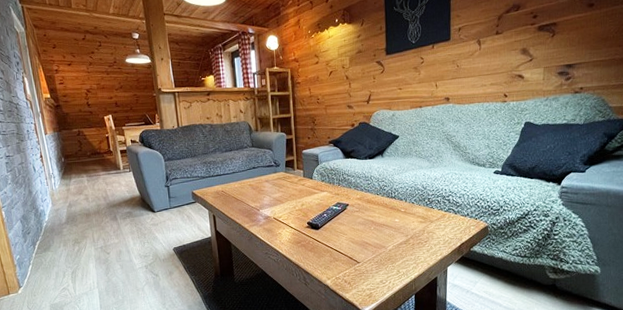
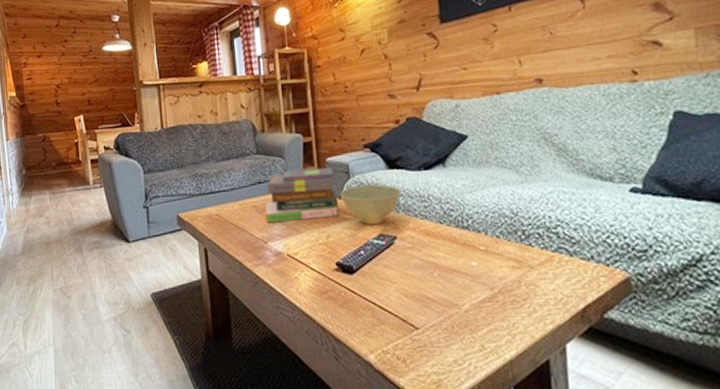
books: none [258,157,310,197] -> present [265,167,339,223]
bowl: none [311,169,354,197] -> present [339,184,402,226]

